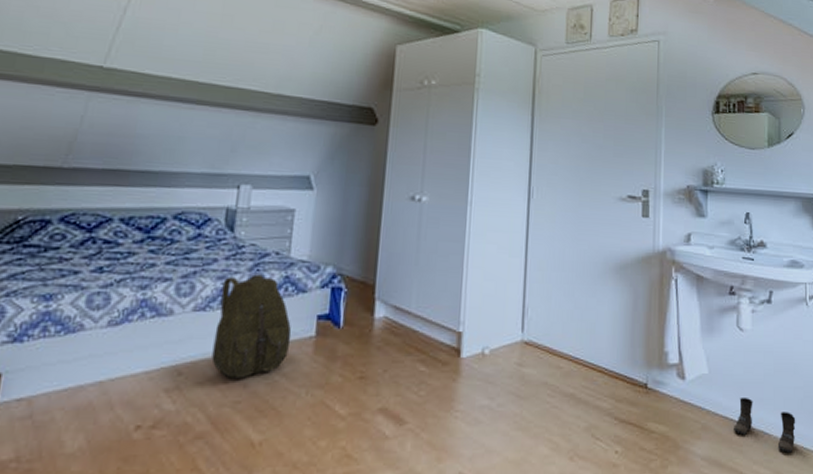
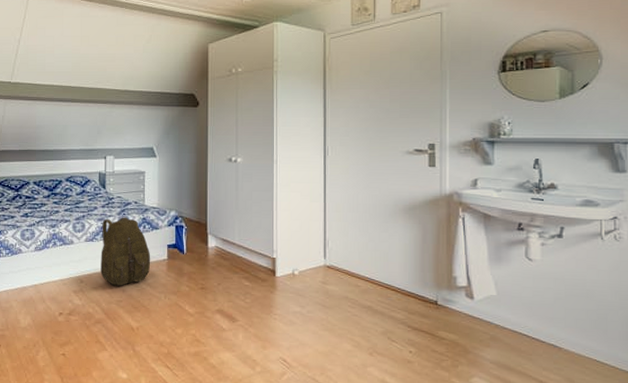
boots: present [734,397,796,453] -> none [523,315,589,364]

